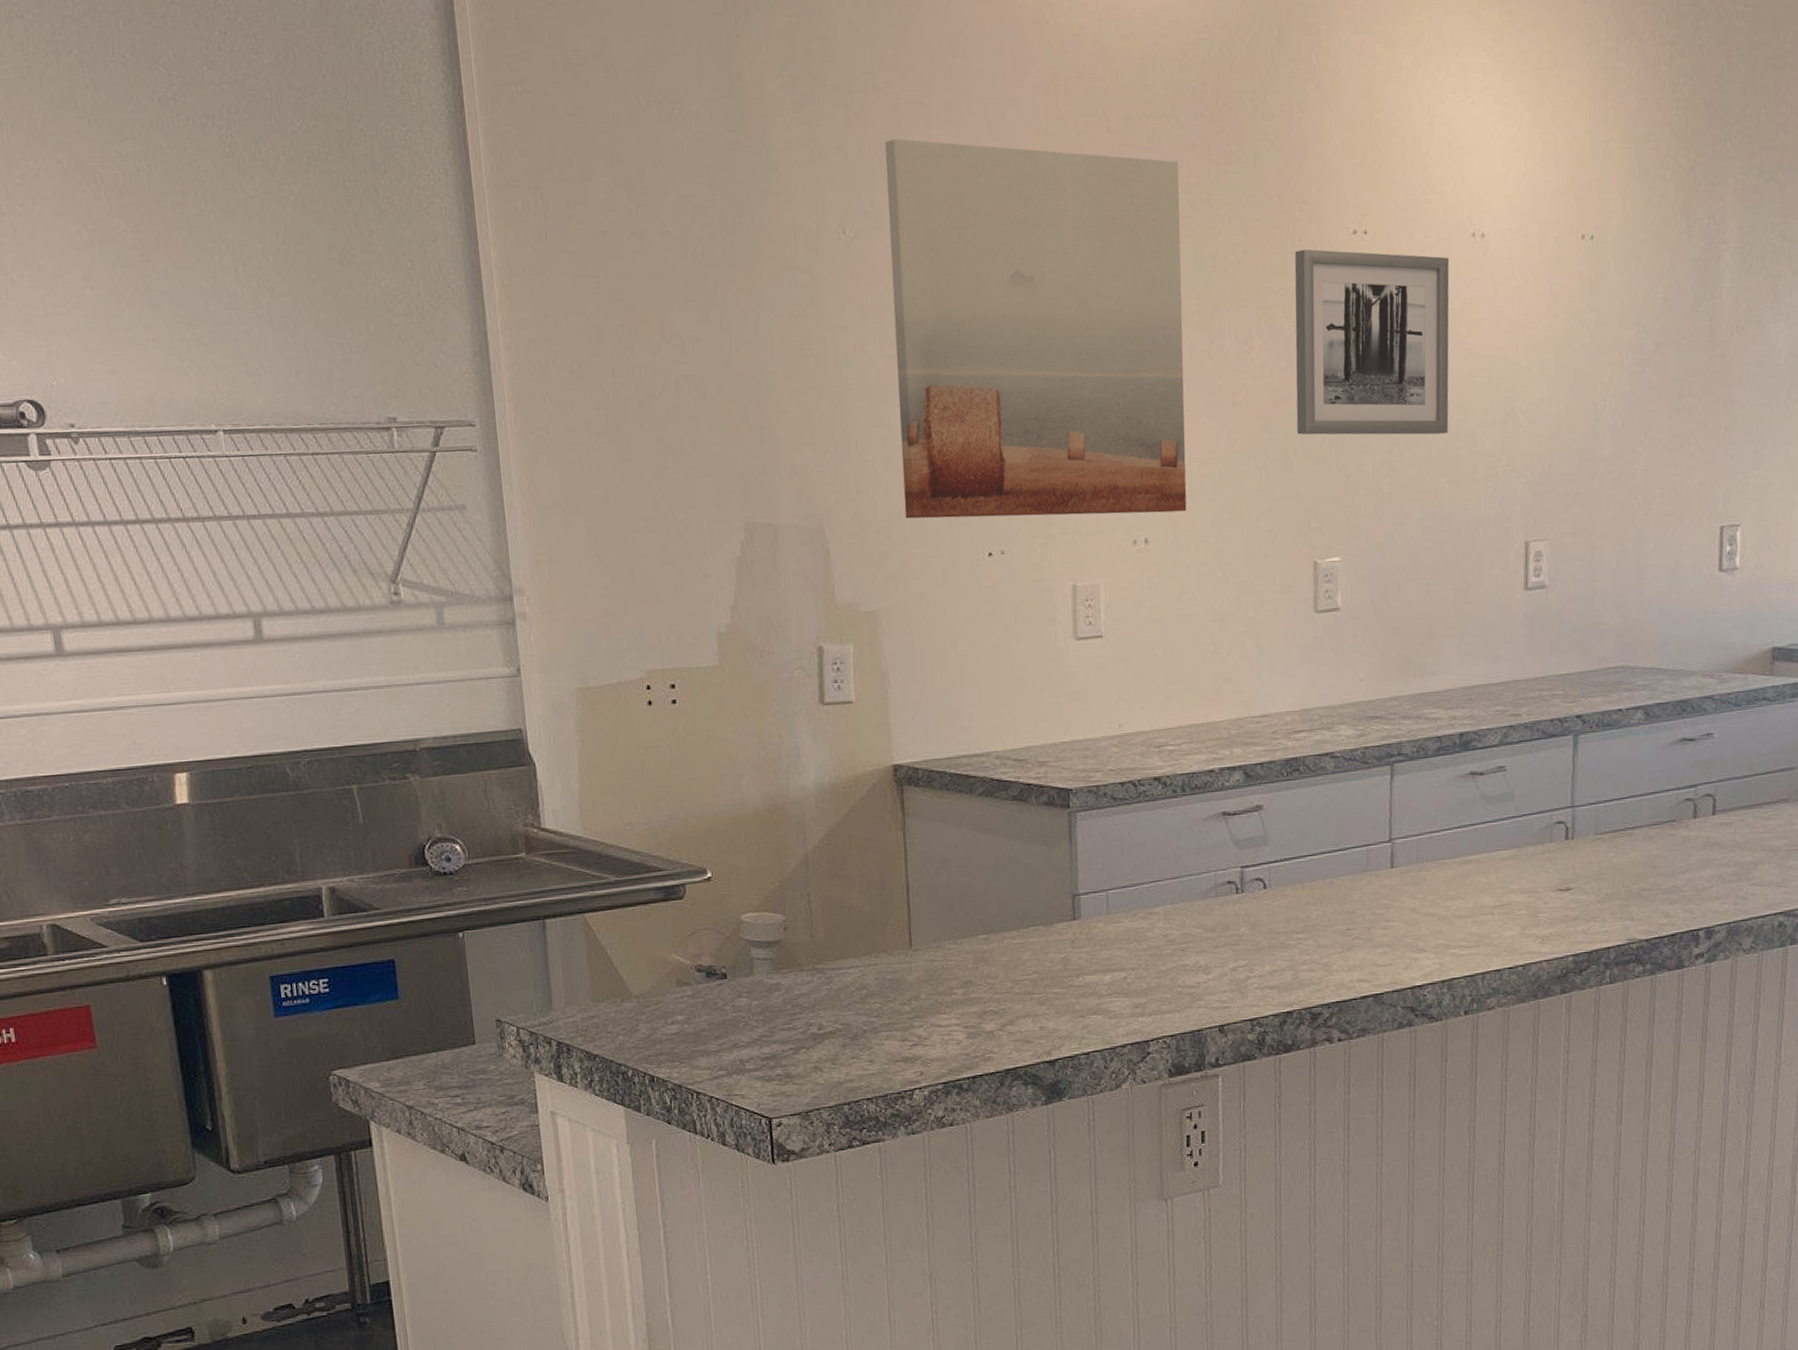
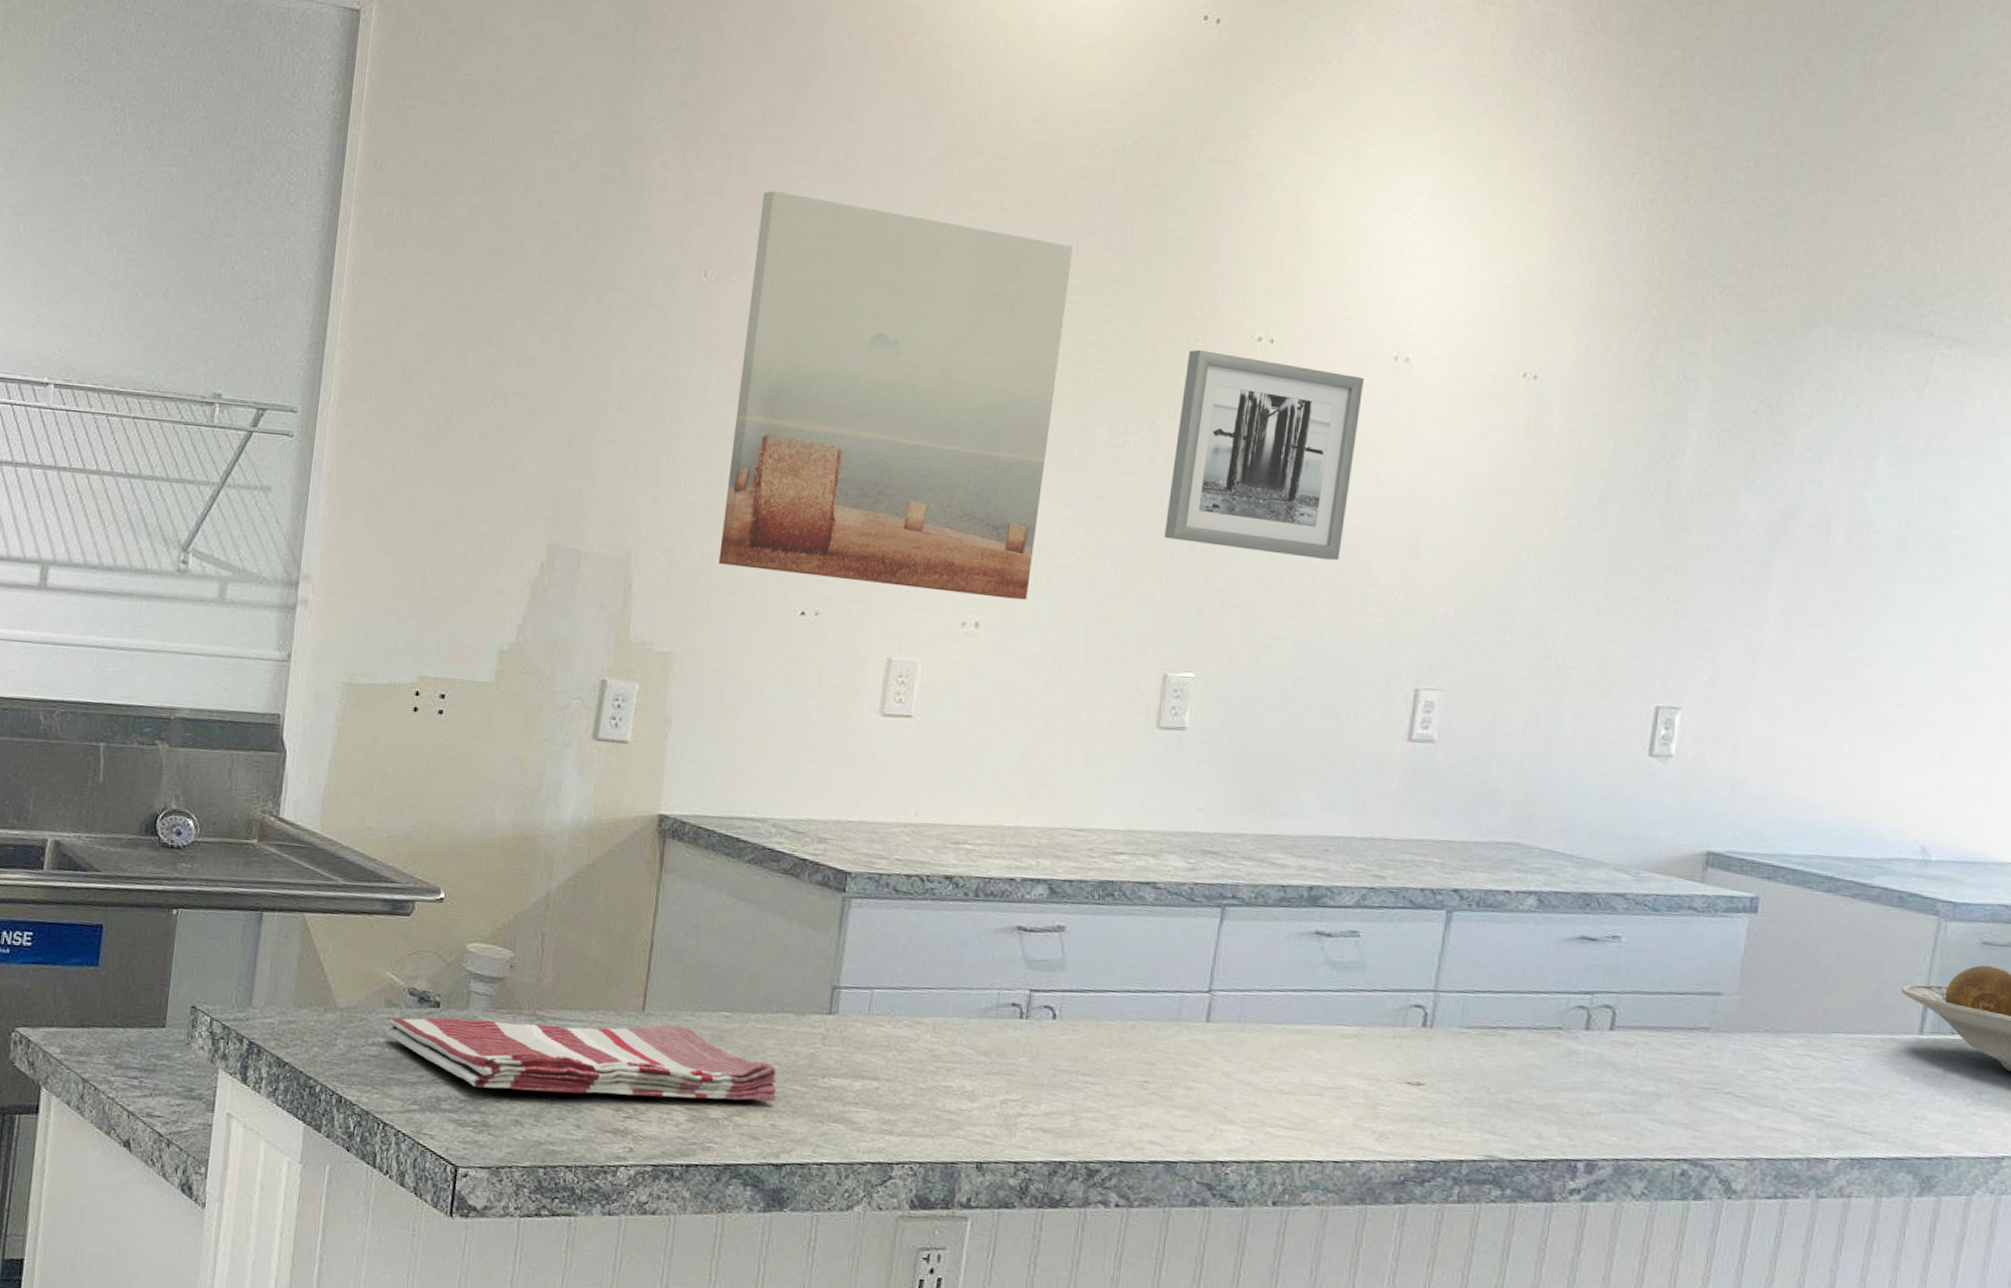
dish towel: none [681,954,1040,1045] -> present [385,1017,777,1102]

